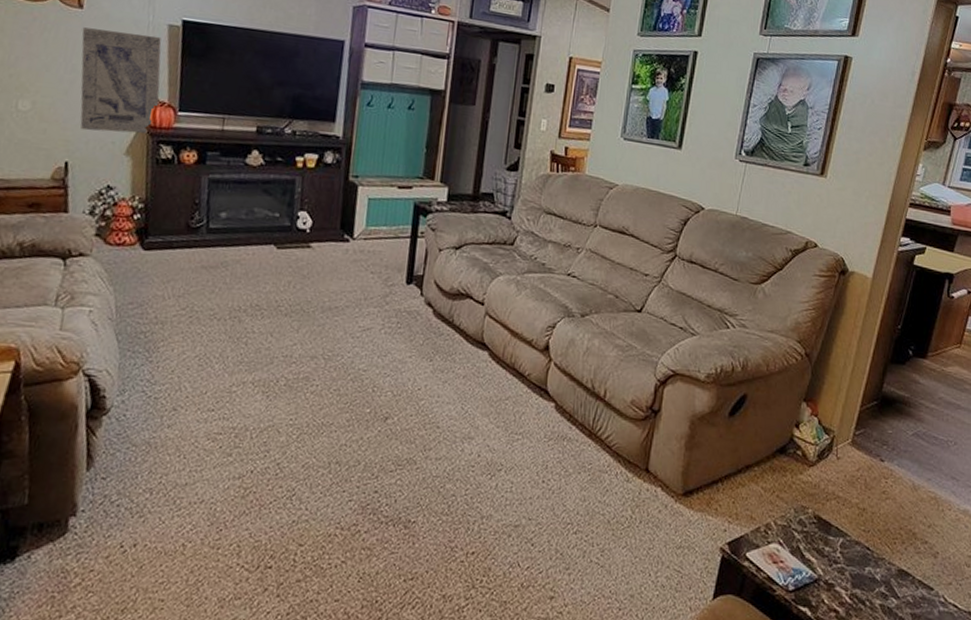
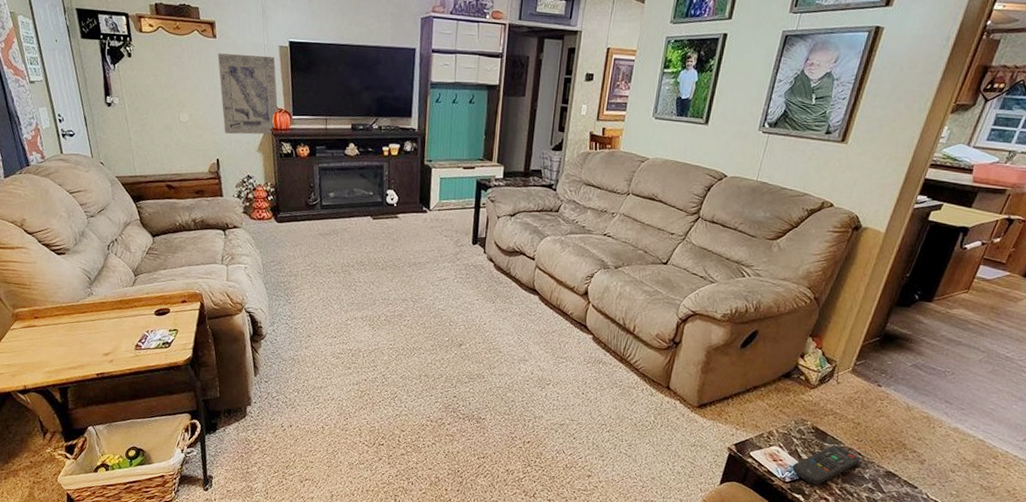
remote control: none [795,538,868,594] -> present [792,445,859,486]

